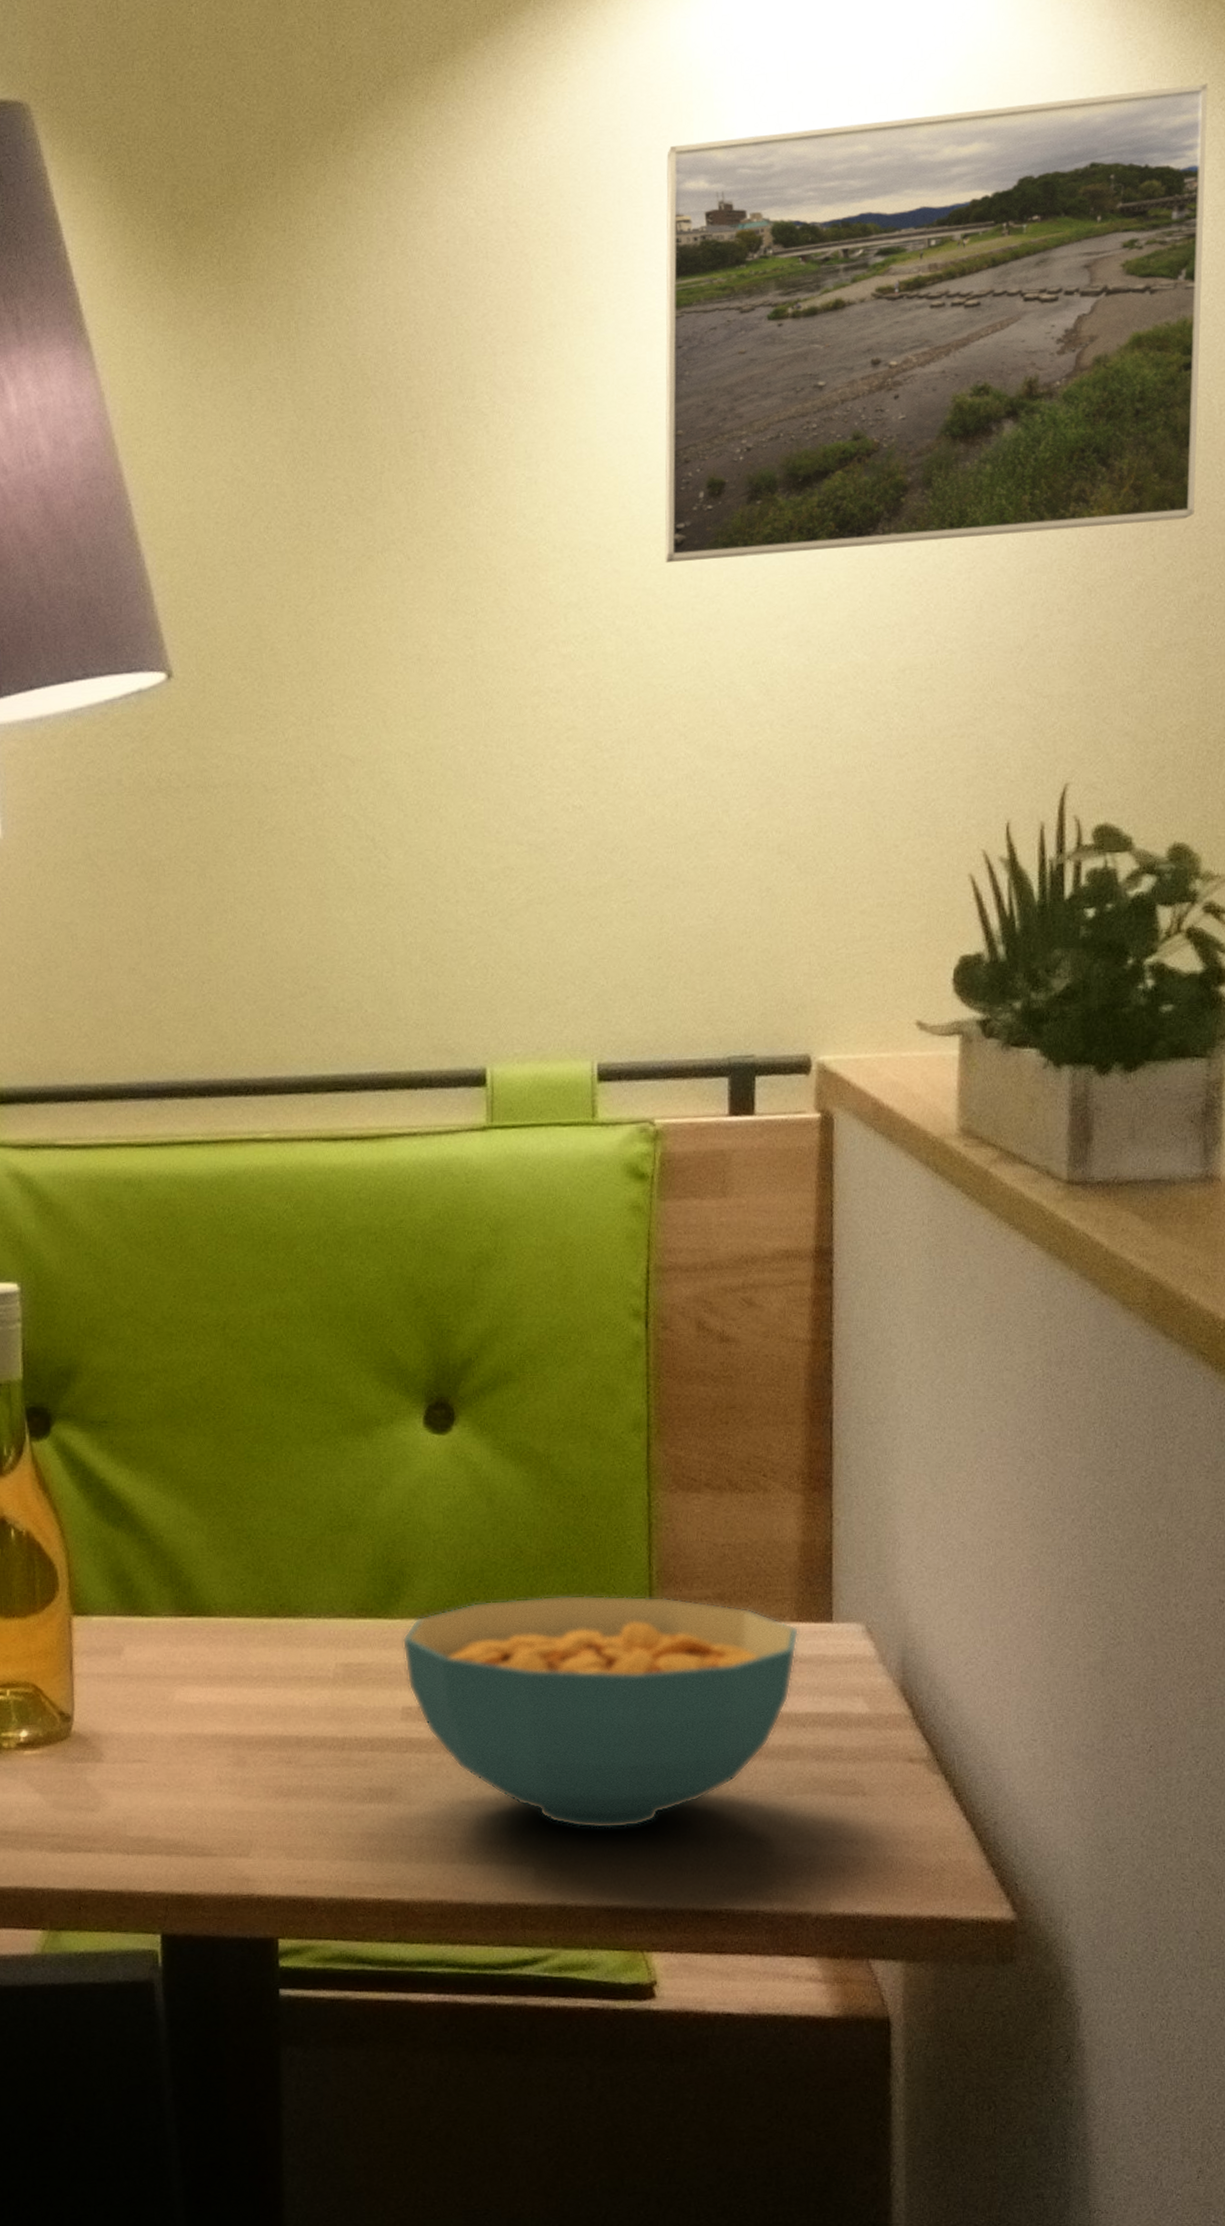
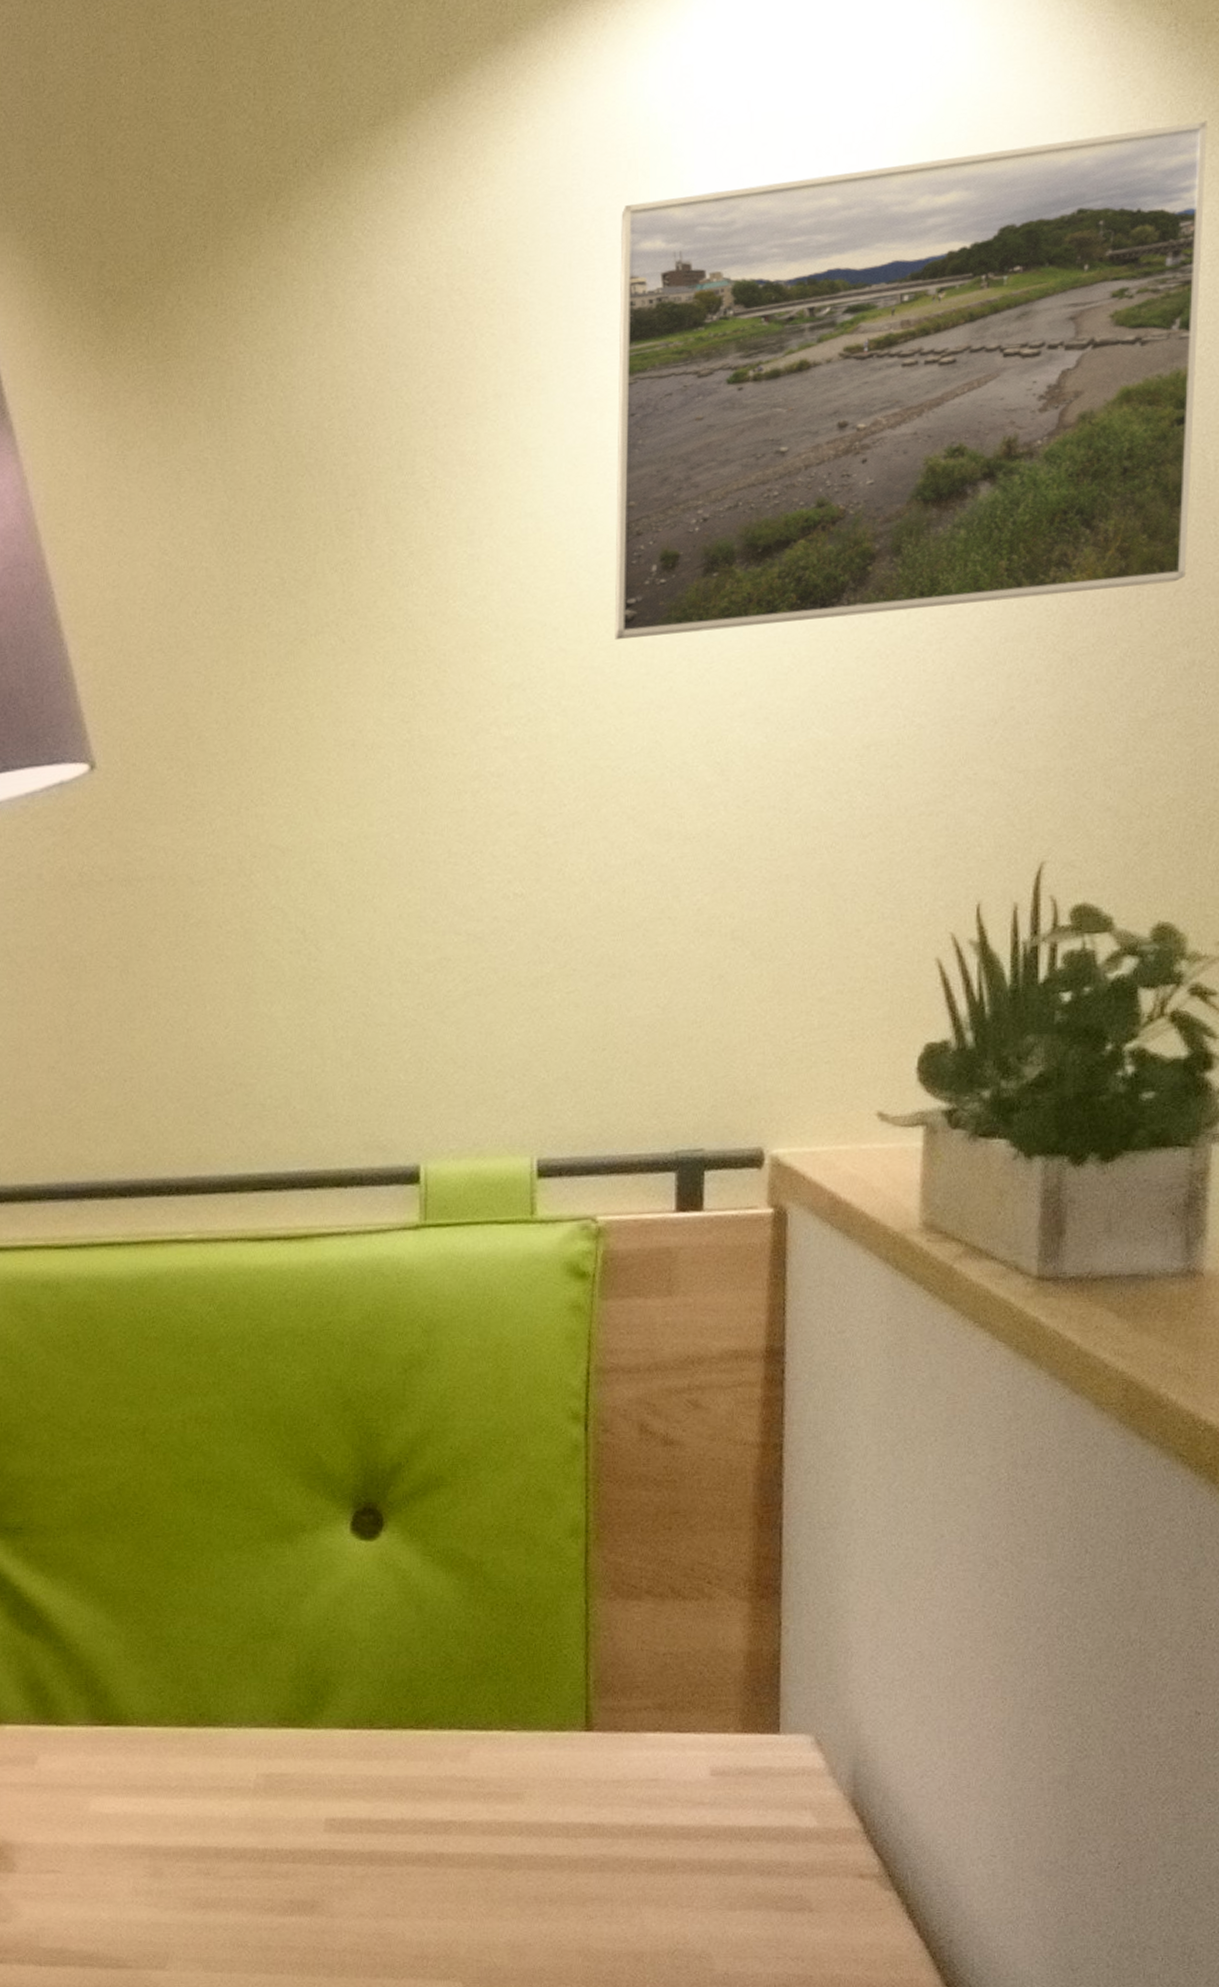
cereal bowl: present [402,1594,800,1829] -> none [326,1704,744,1944]

